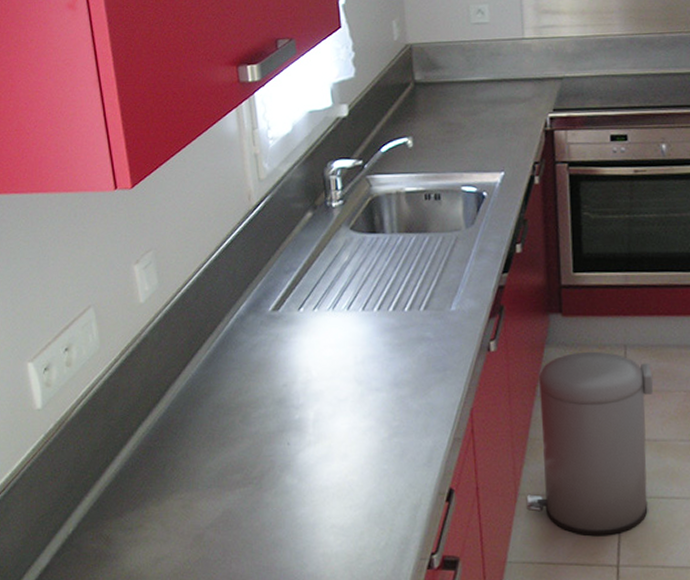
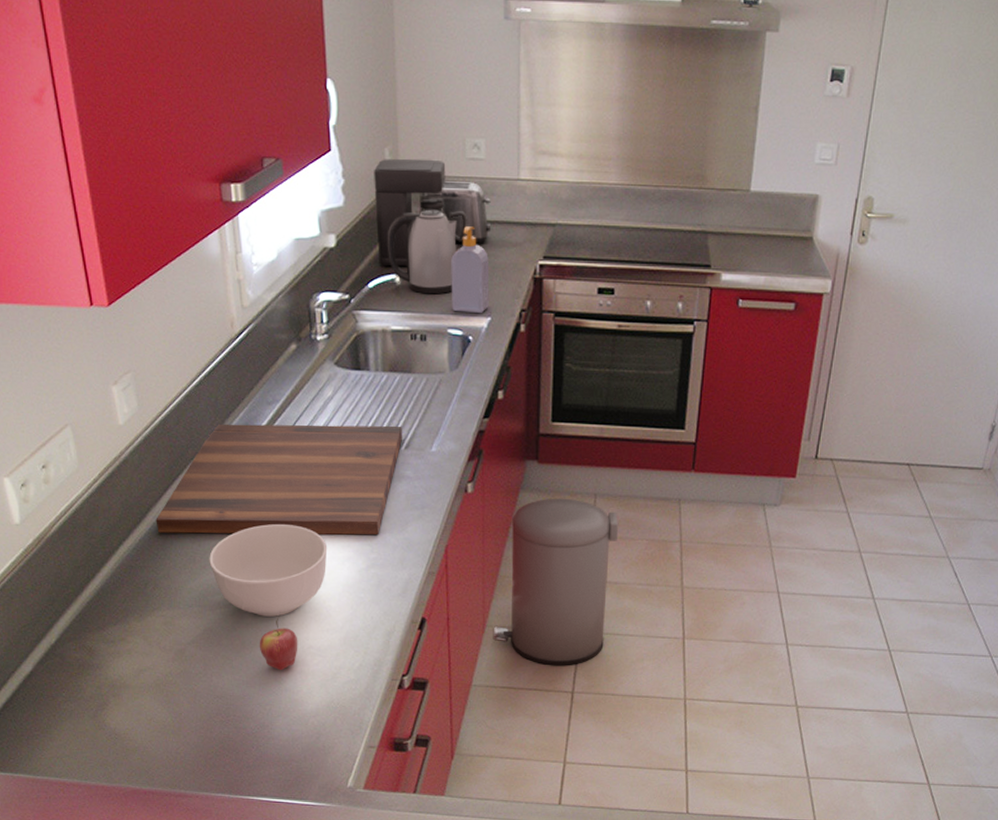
cutting board: none [174,286,422,411] -> present [155,423,403,536]
bowl: none [228,395,348,495] -> present [209,524,328,617]
fruit: none [279,490,321,554] -> present [259,613,298,671]
coffee maker: none [383,27,475,131] -> present [374,158,467,267]
kettle: none [397,73,466,155] -> present [387,209,457,295]
toaster: none [427,45,500,102] -> present [419,181,492,244]
soap bottle: none [461,86,501,170] -> present [451,226,490,314]

